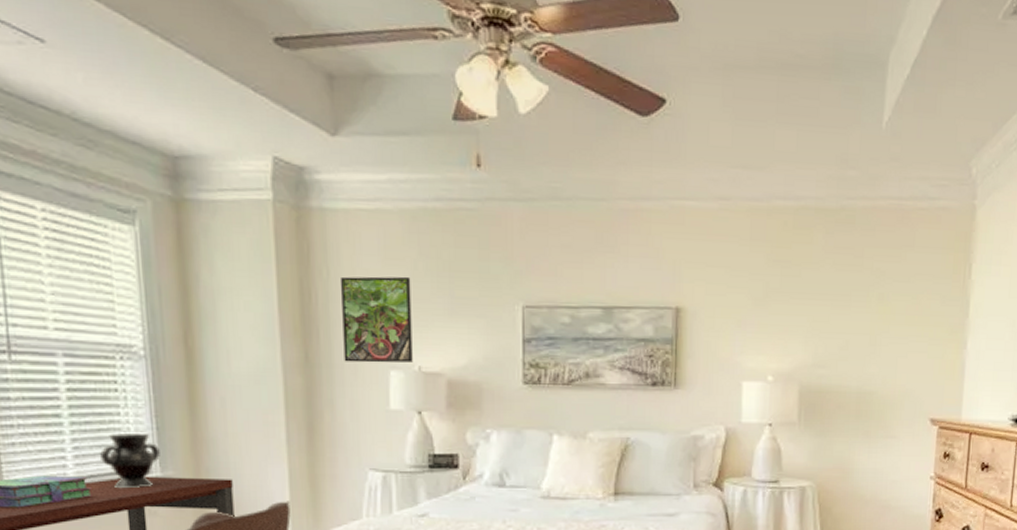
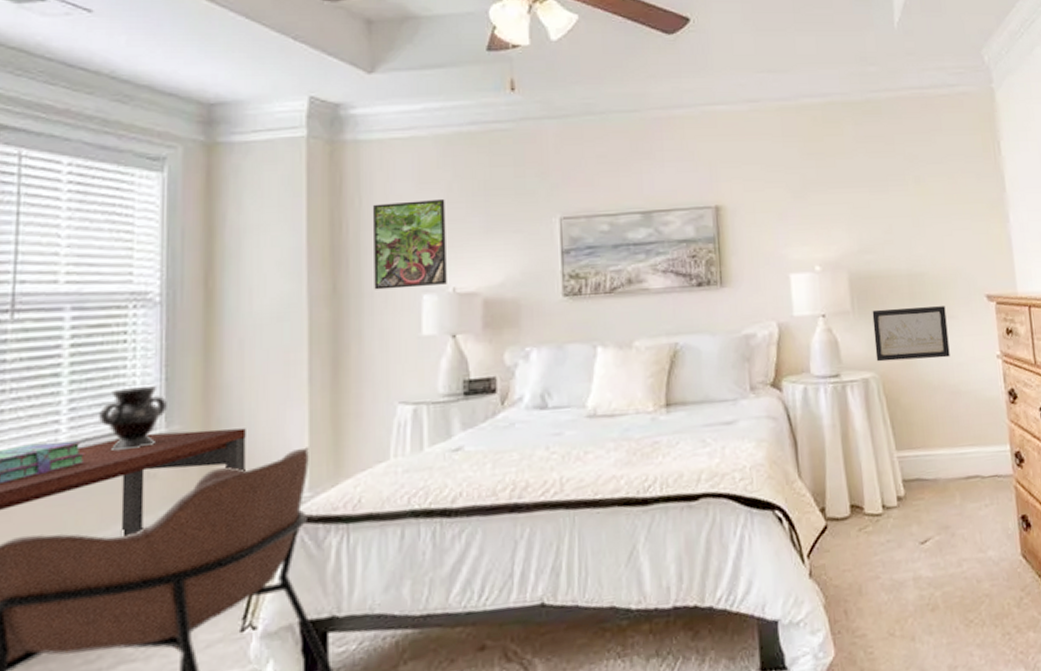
wall art: none [815,423,889,474] -> present [872,306,950,362]

